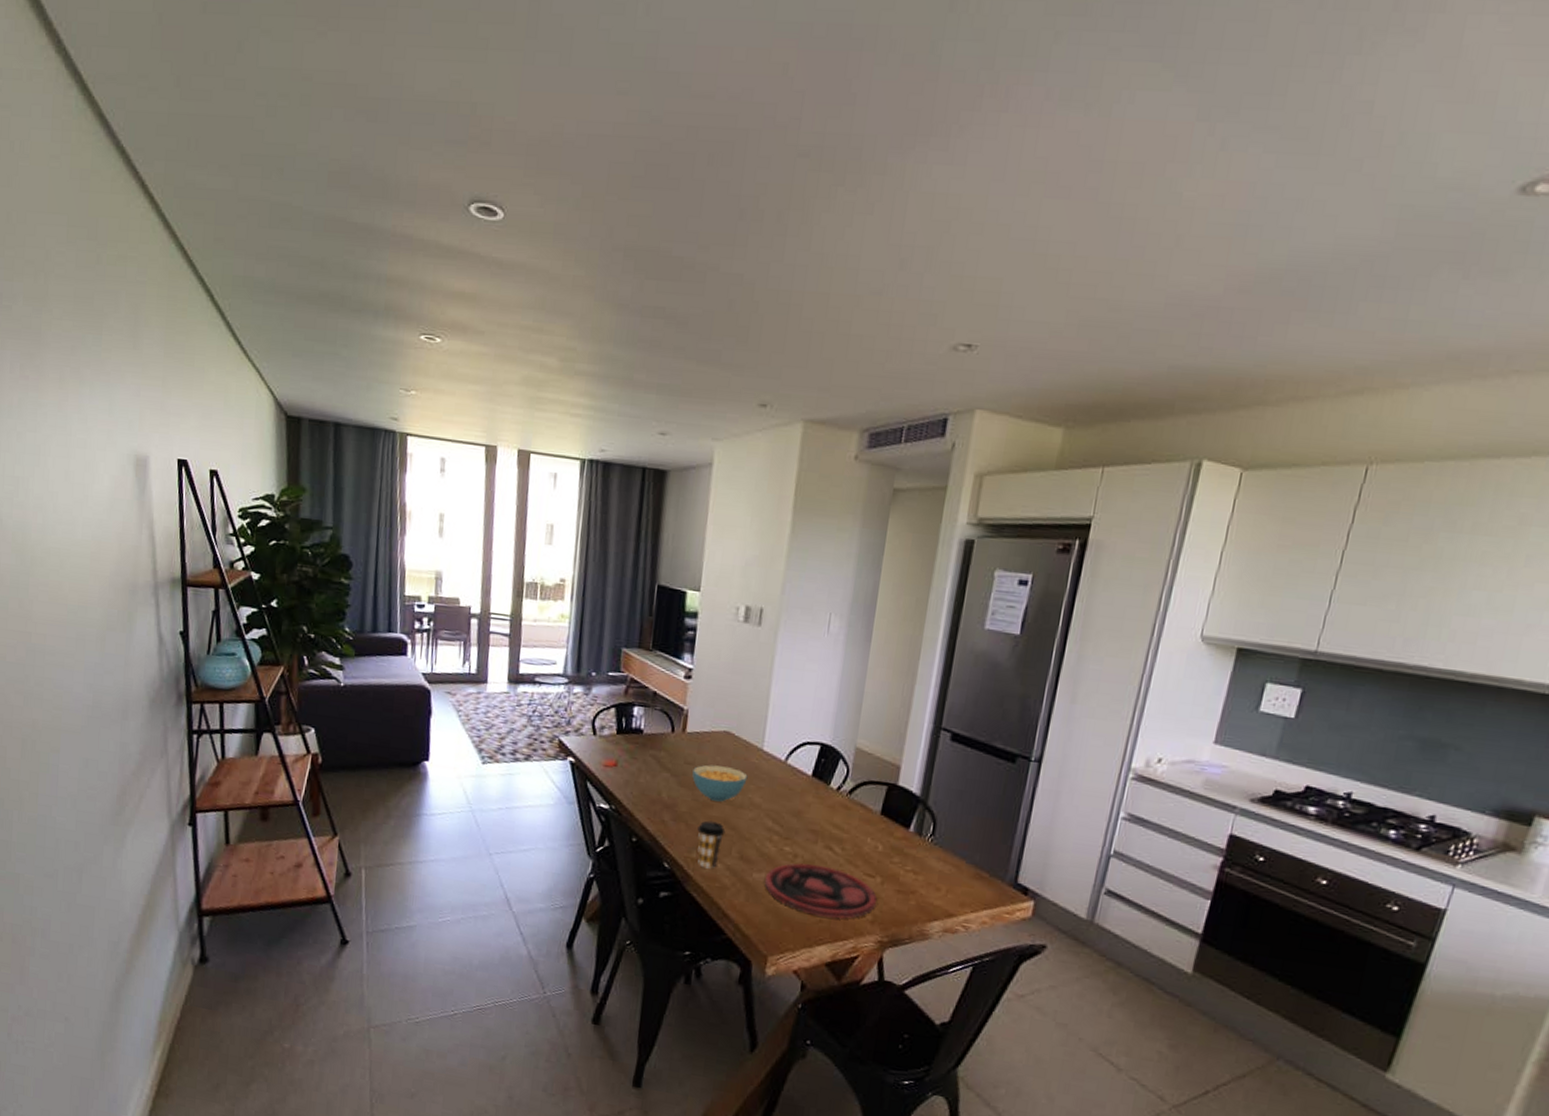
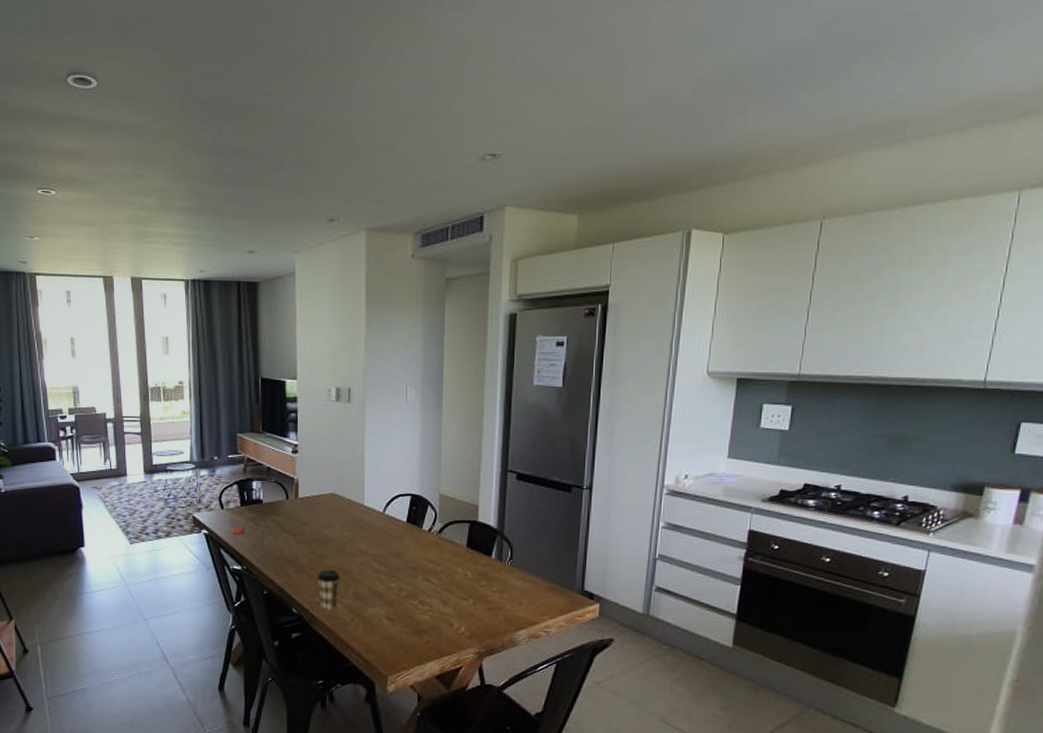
cereal bowl: present [692,765,748,802] -> none [308,523,354,552]
plate: present [765,863,877,919] -> none [378,595,471,638]

